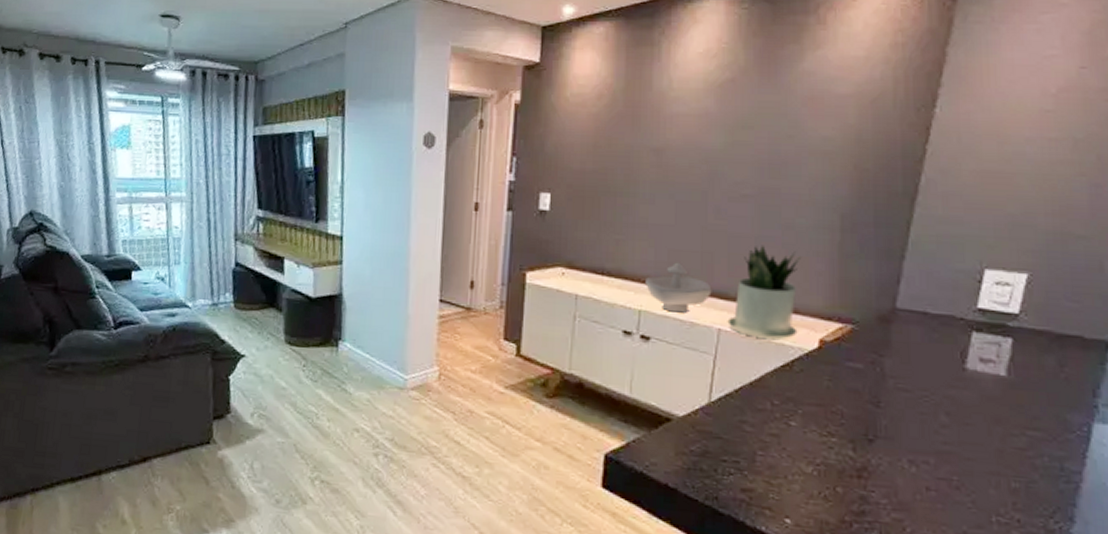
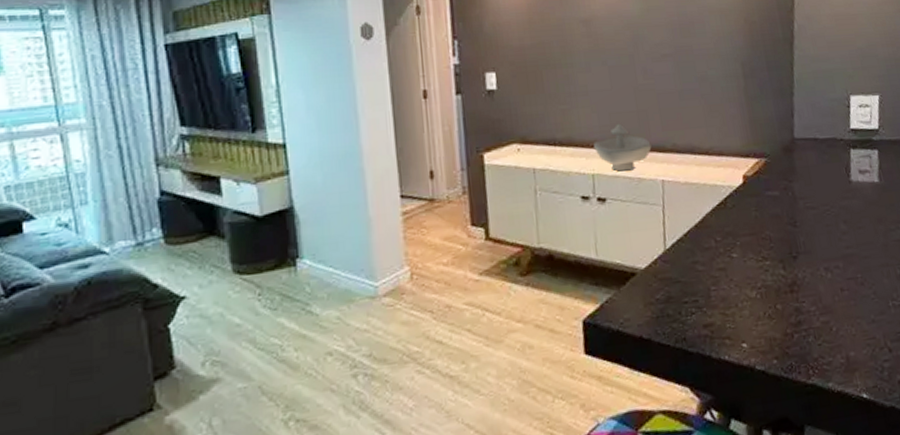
planter: present [727,245,801,341] -> none [668,98,725,183]

